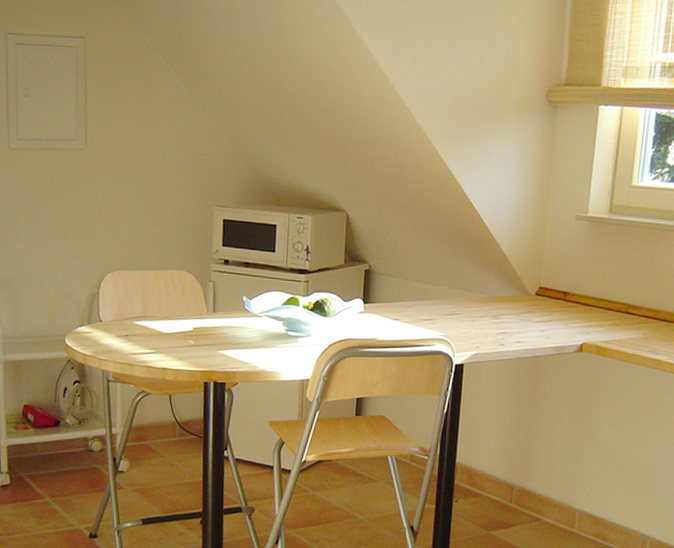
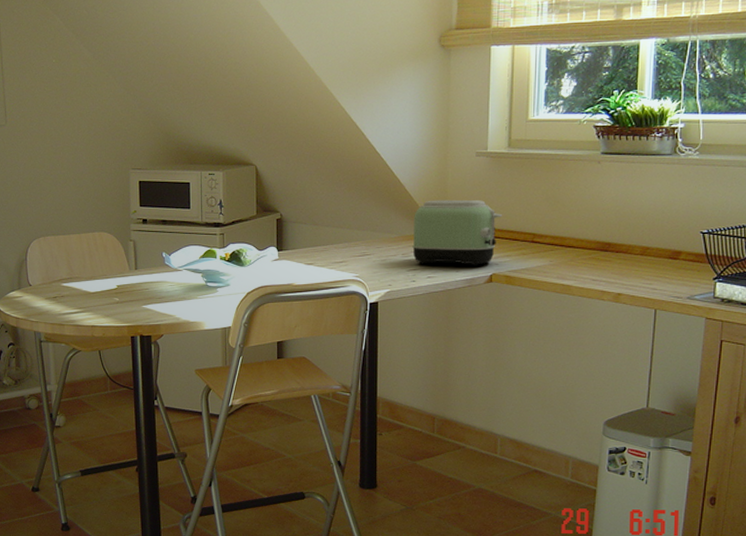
toaster: none [503,261,599,334] -> present [412,199,503,266]

